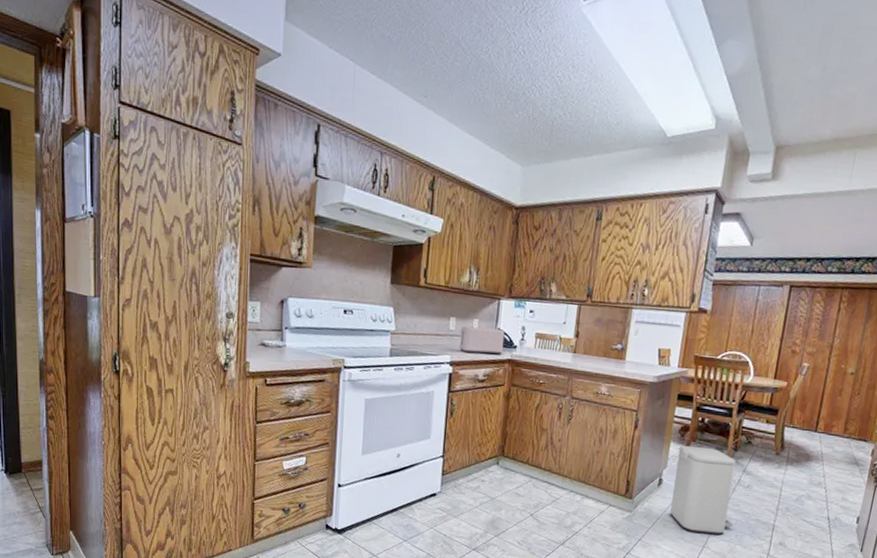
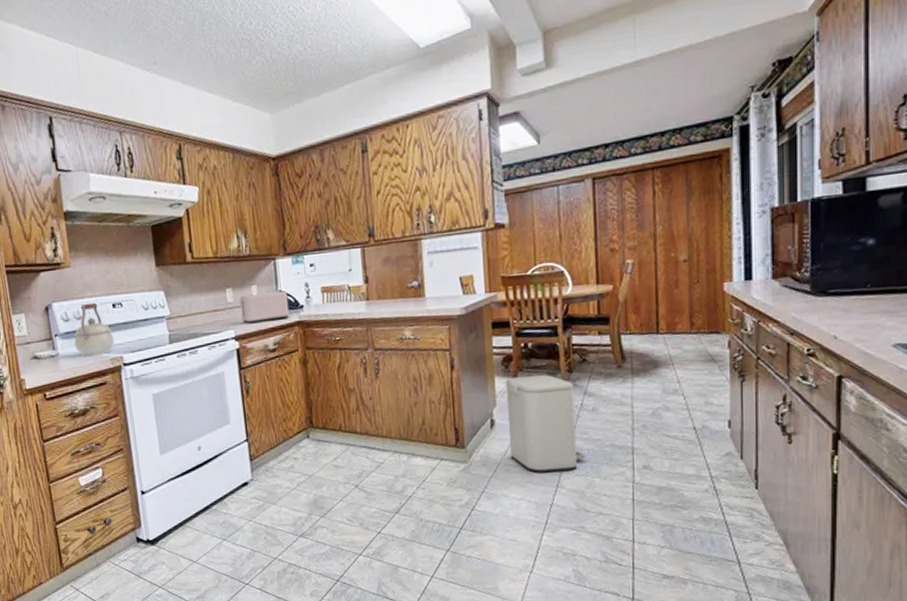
kettle: none [302,304,340,355] -> present [74,302,115,357]

